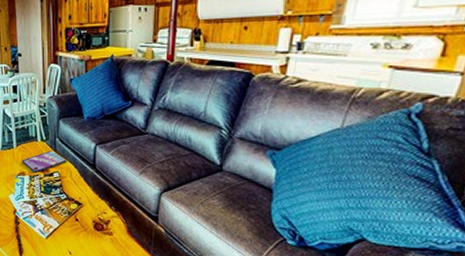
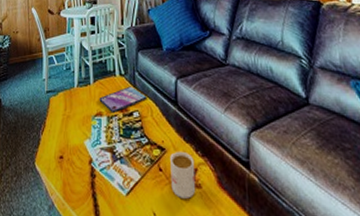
mug: none [86,206,108,243] -> present [170,151,196,199]

